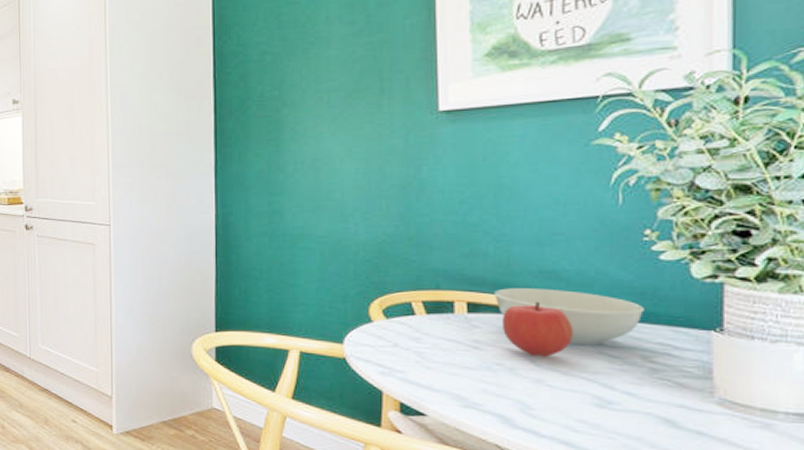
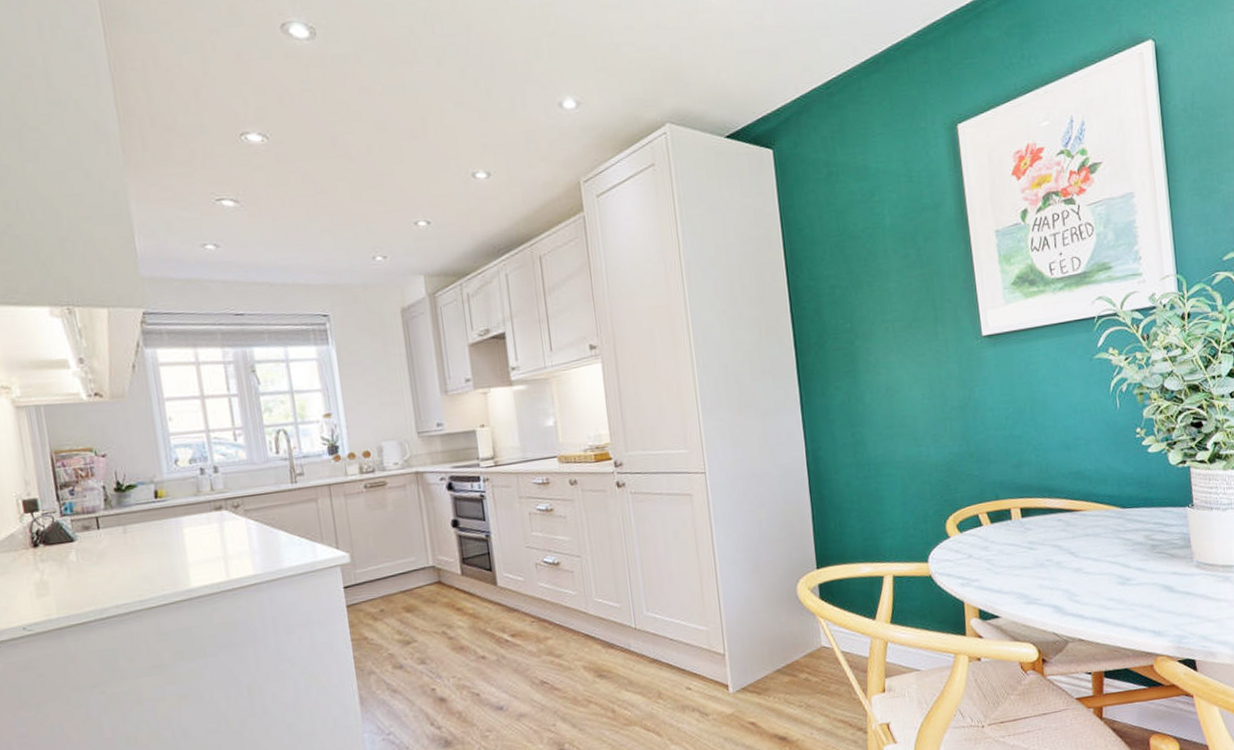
bowl: present [494,288,644,345] -> none [1039,487,1143,533]
fruit: present [503,301,574,357] -> none [1047,499,1099,549]

